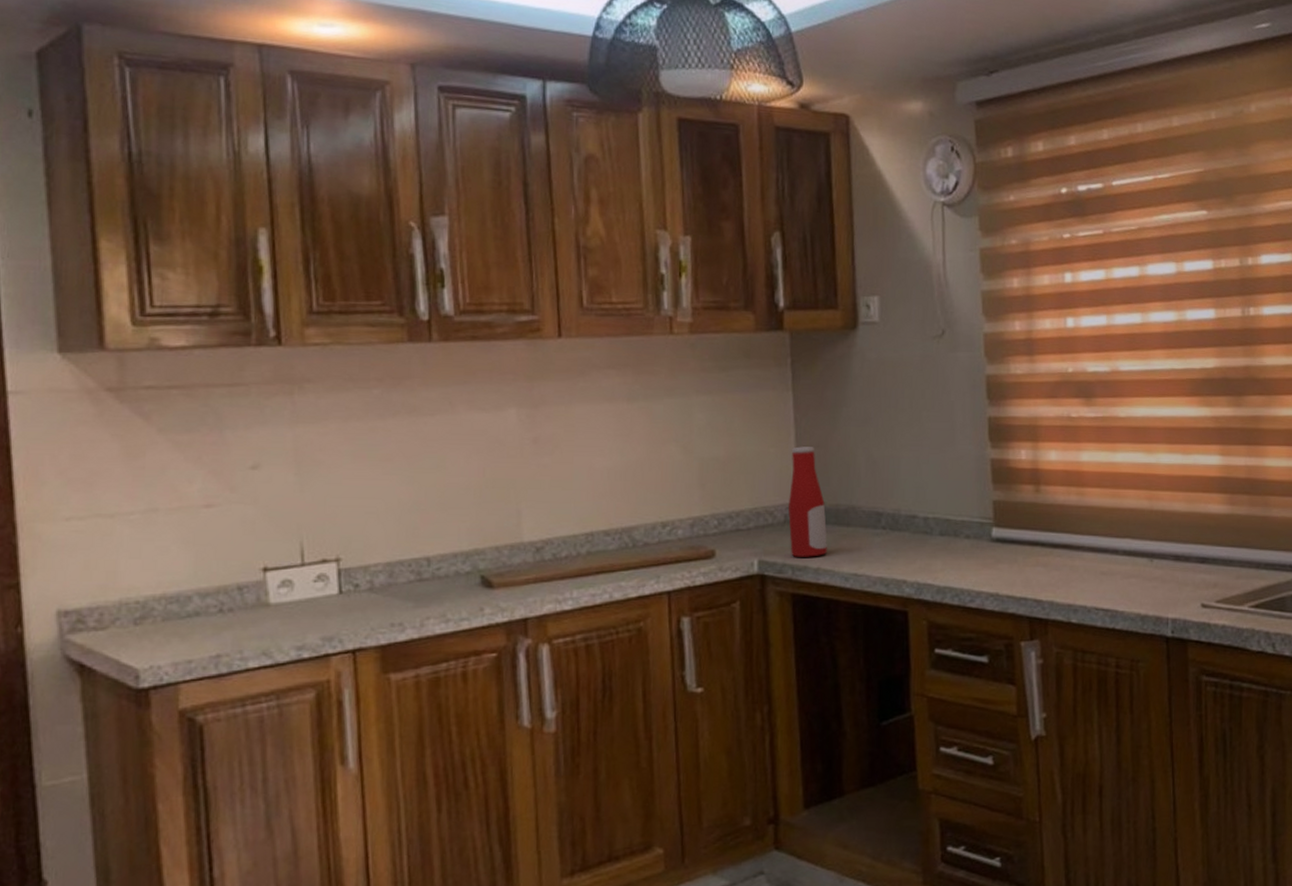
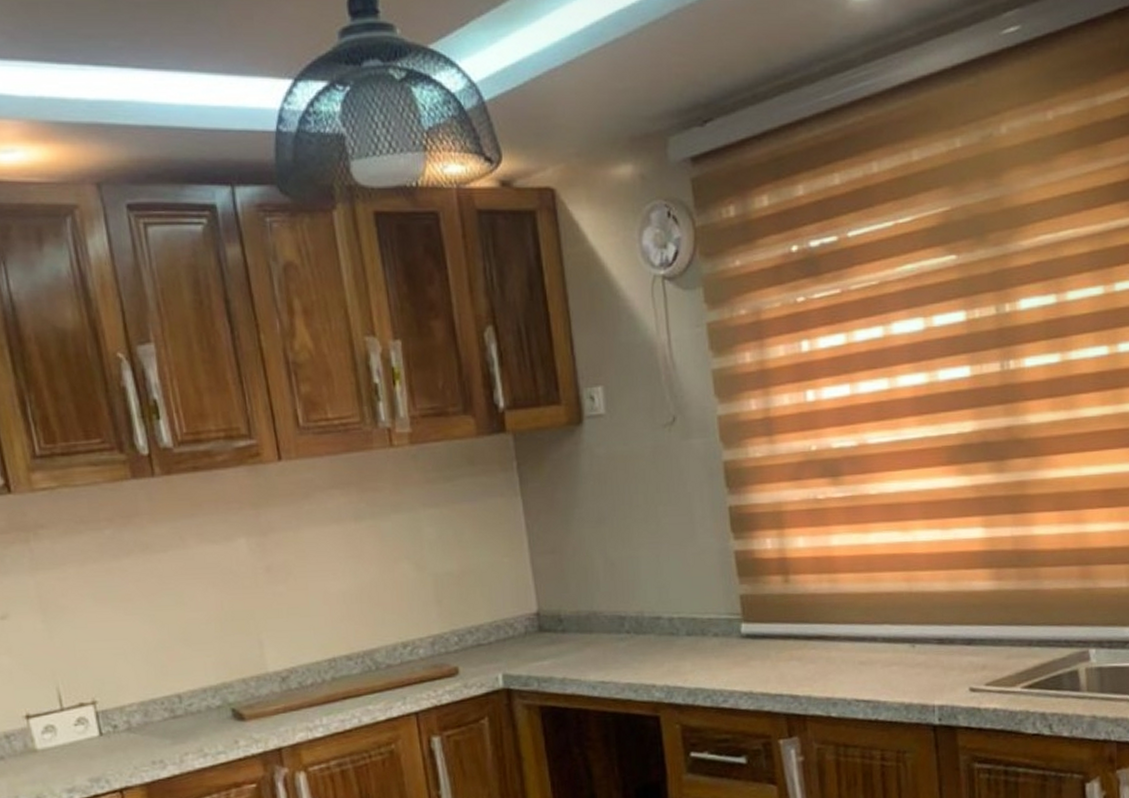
bottle: present [787,446,827,557] -> none [525,553,571,669]

